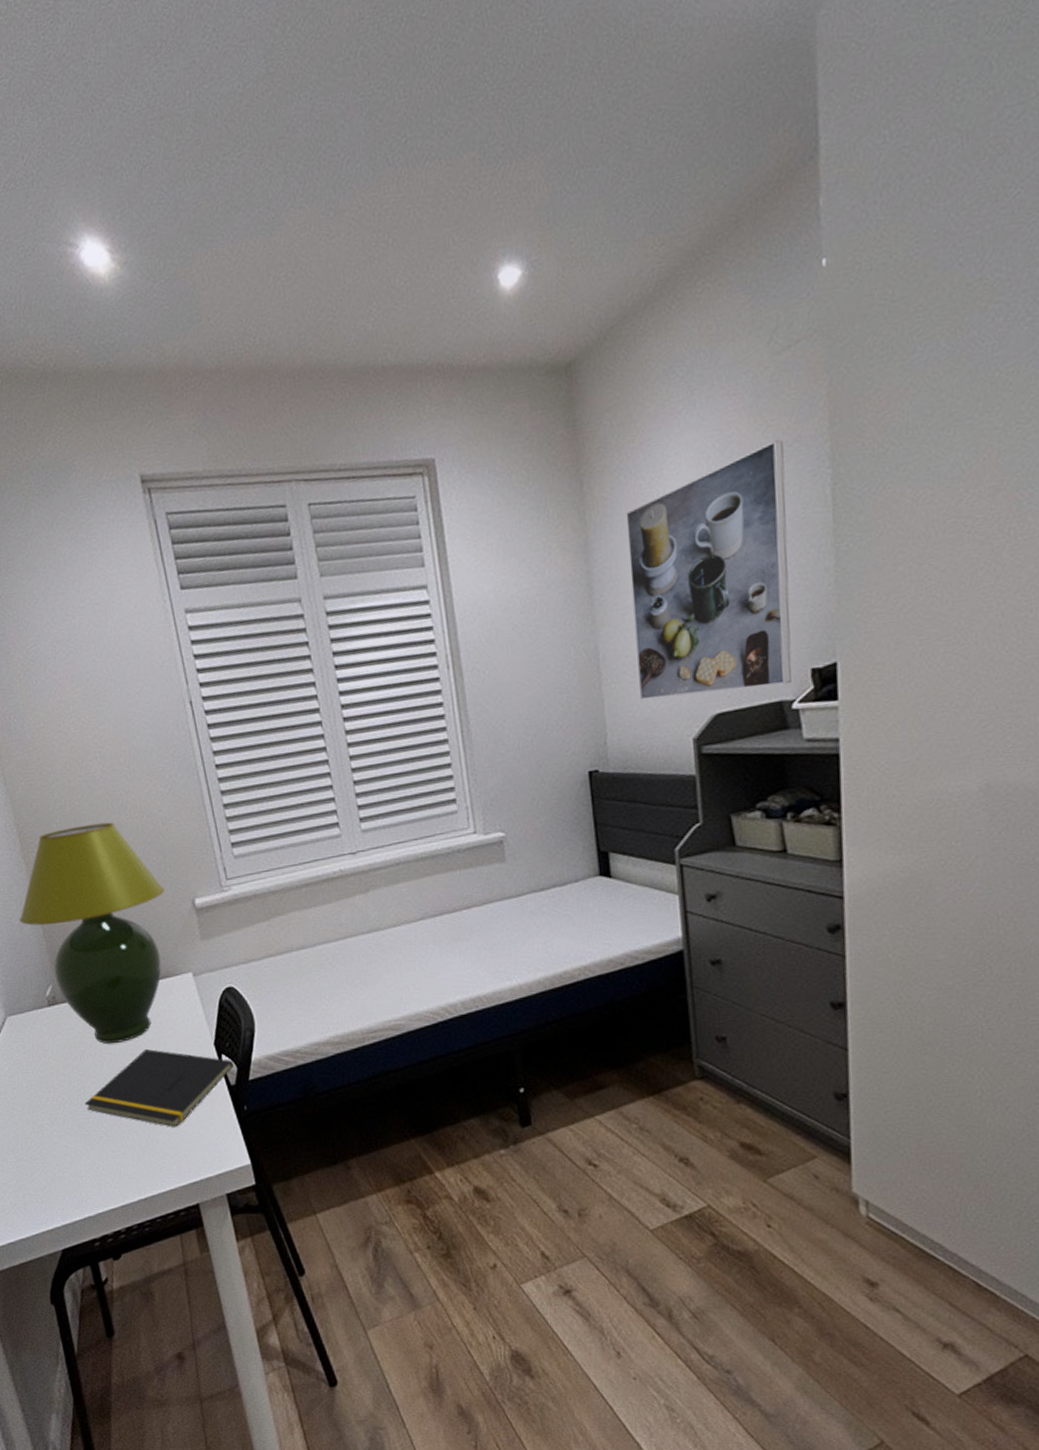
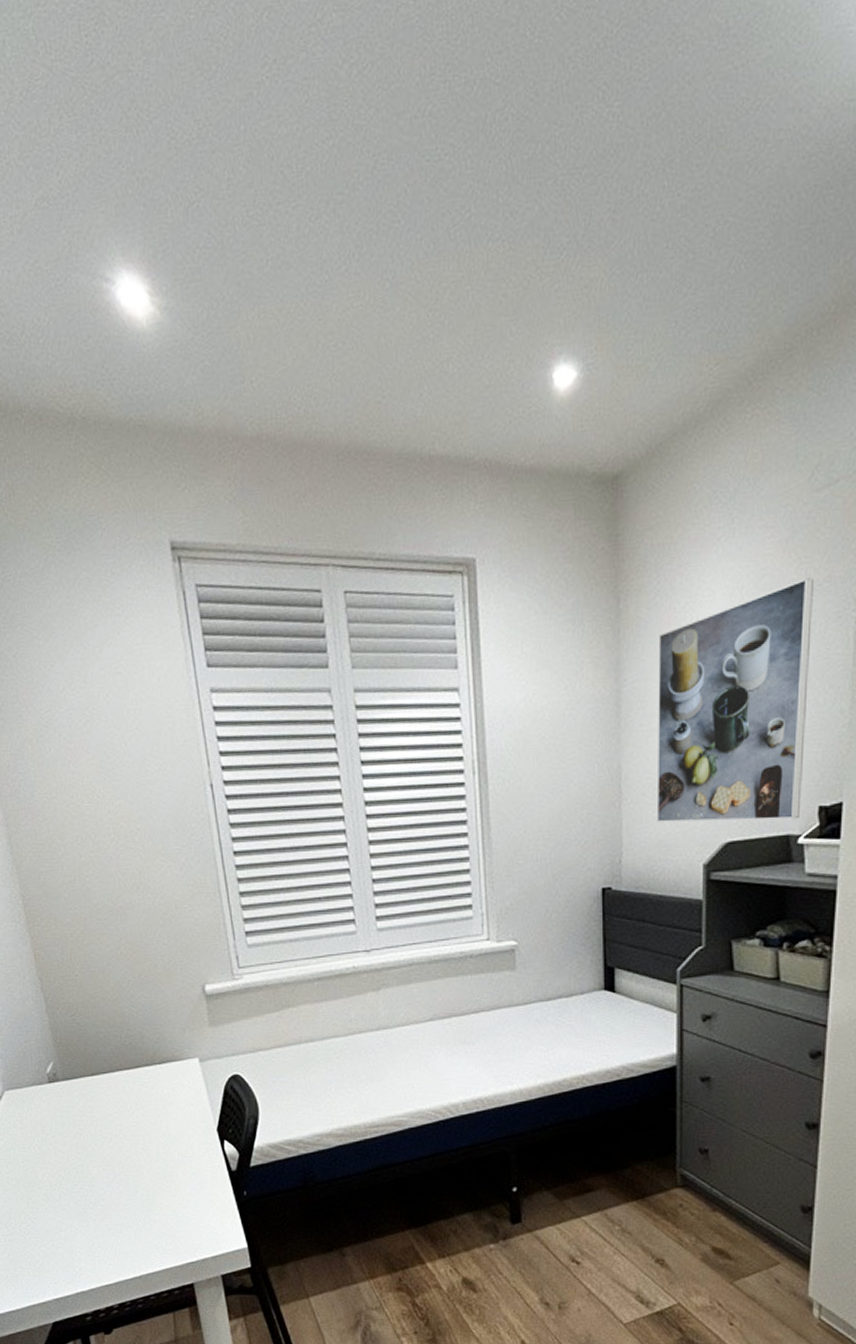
table lamp: present [19,822,165,1044] -> none [22,901,175,1123]
notepad: present [84,1048,234,1127] -> none [82,1130,236,1209]

